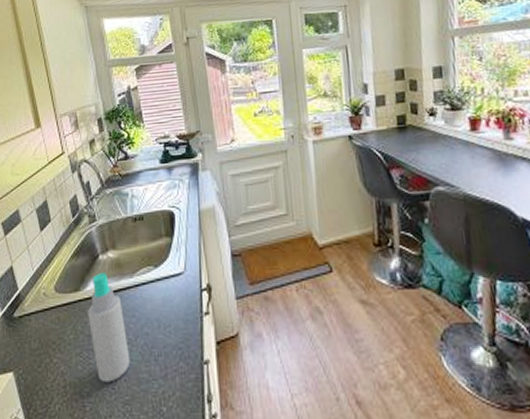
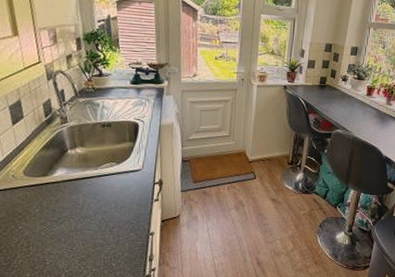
spray bottle: present [88,273,131,383] -> none [53,164,89,245]

